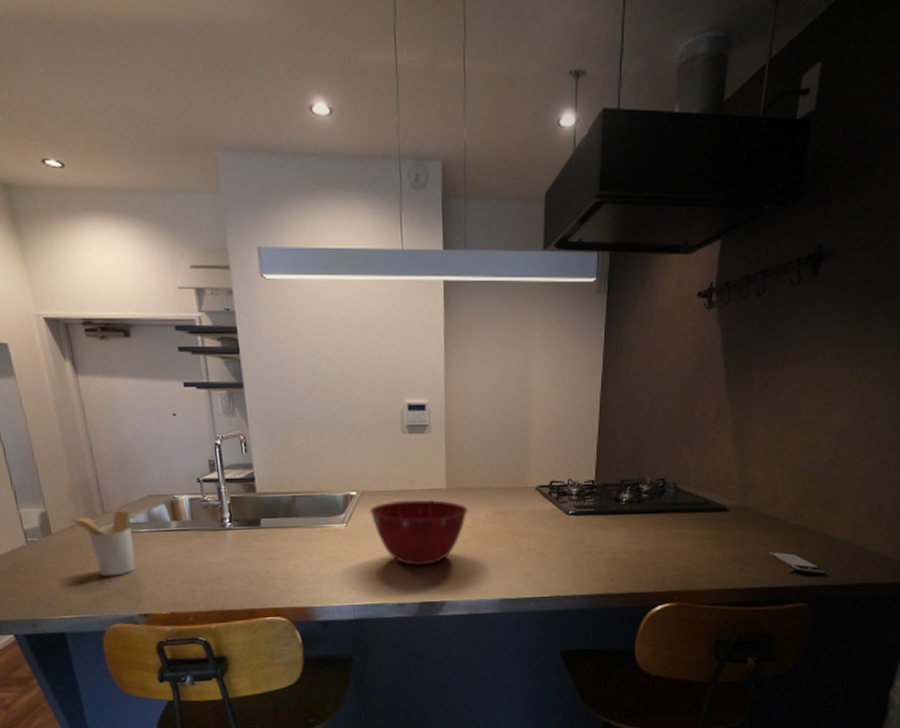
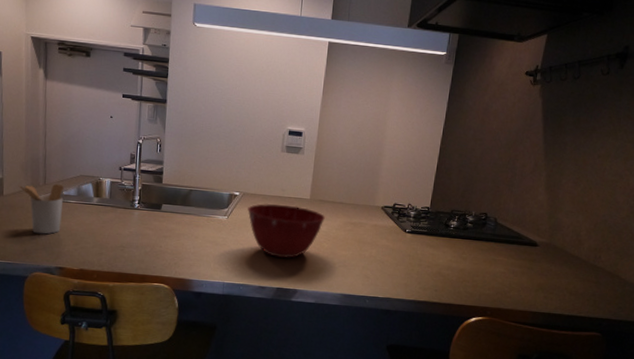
smartphone: present [770,551,826,574] -> none [571,285,618,310]

